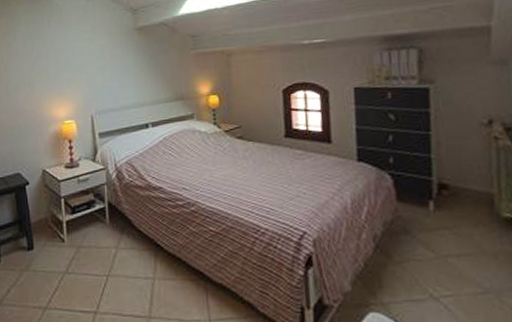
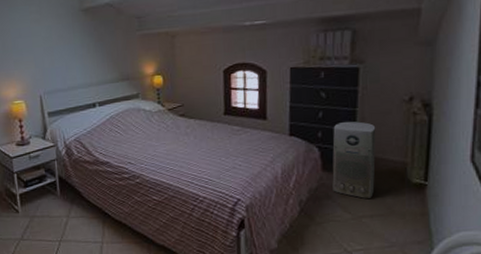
air purifier: none [405,145,459,234] -> present [332,121,376,199]

